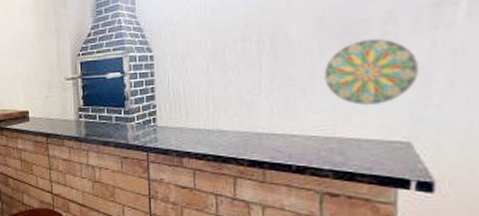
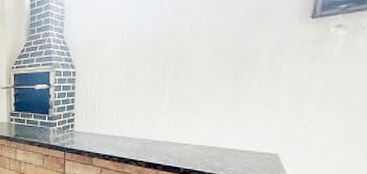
decorative plate: present [323,38,420,105] -> none [215,66,296,122]

